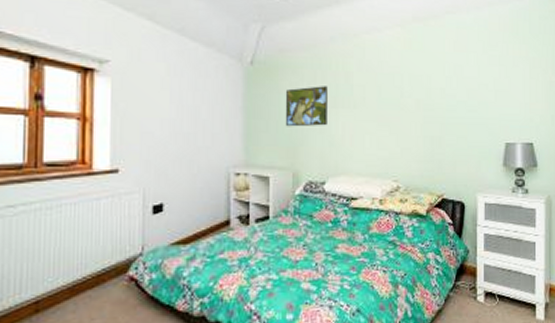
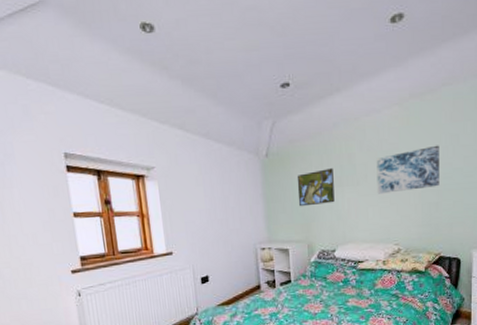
wall art: none [376,74,443,121] -> present [376,145,440,194]

